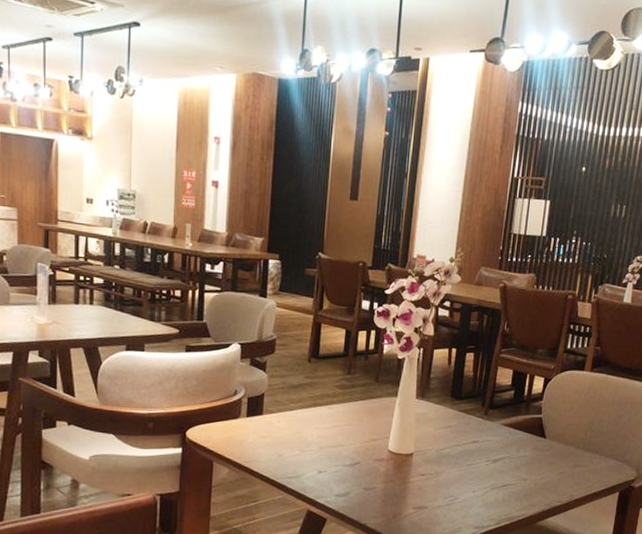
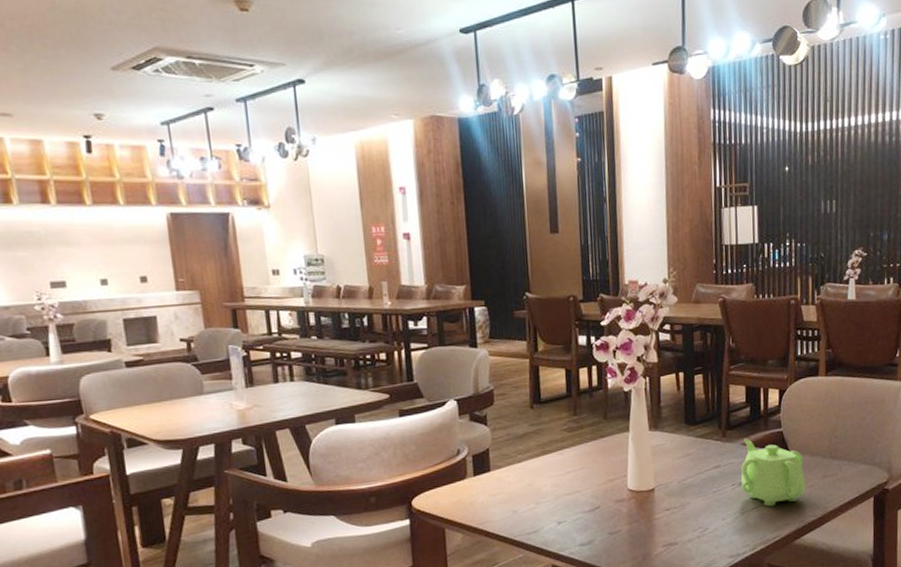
teapot: none [494,419,558,486] -> present [741,438,806,507]

